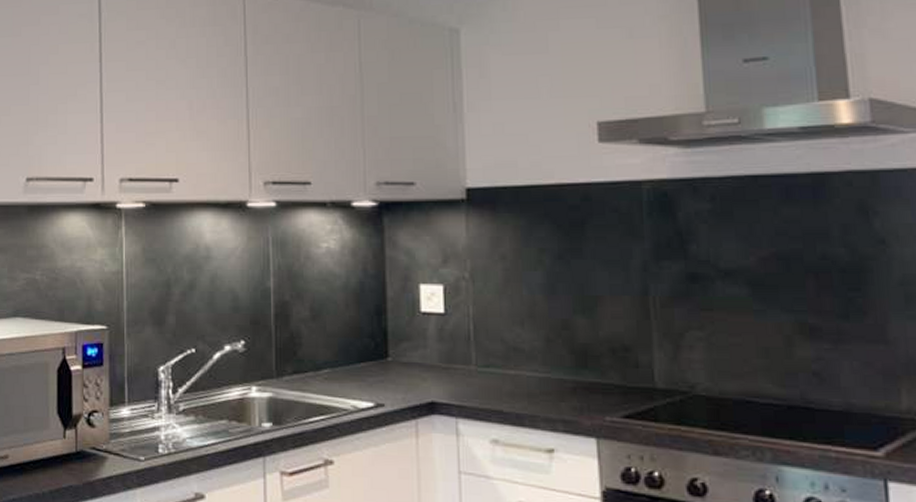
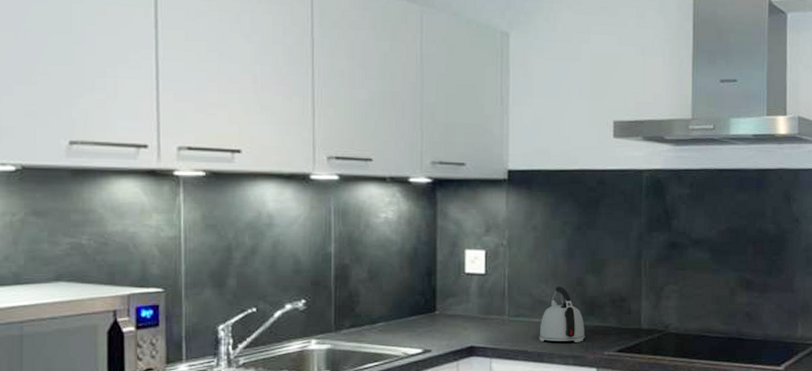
kettle: none [516,330,578,403] -> present [539,286,586,342]

